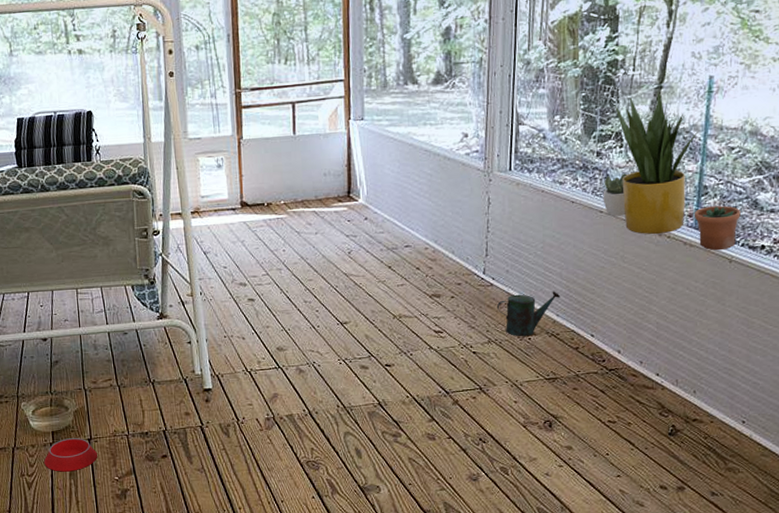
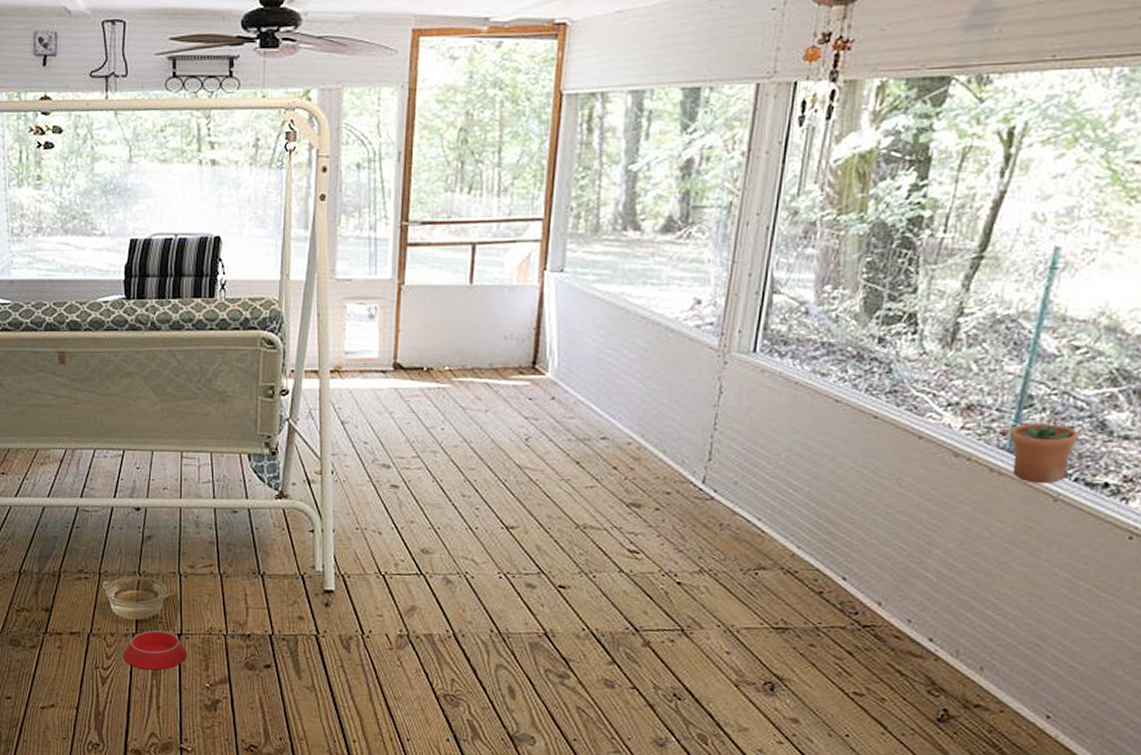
watering can: present [497,291,561,336] -> none [717,514,806,569]
succulent plant: present [603,173,627,216] -> none [880,369,918,425]
planter: present [615,90,699,235] -> none [907,261,1030,455]

